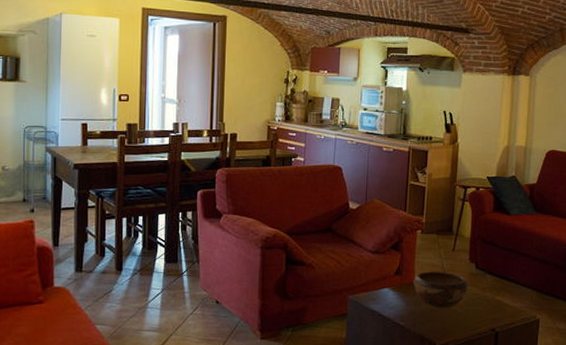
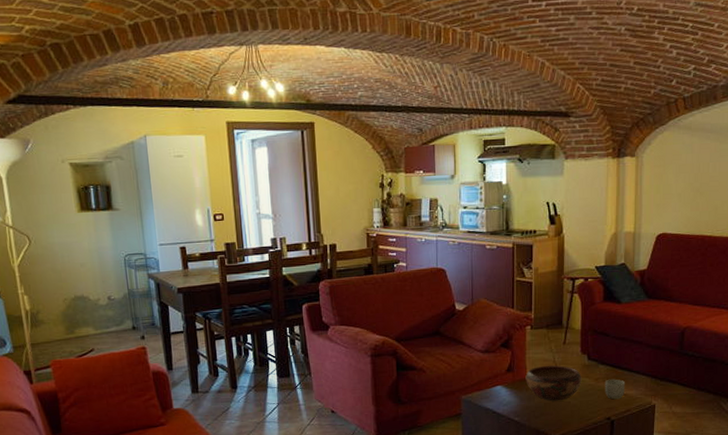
mug: none [490,290,511,311] -> present [604,379,626,400]

